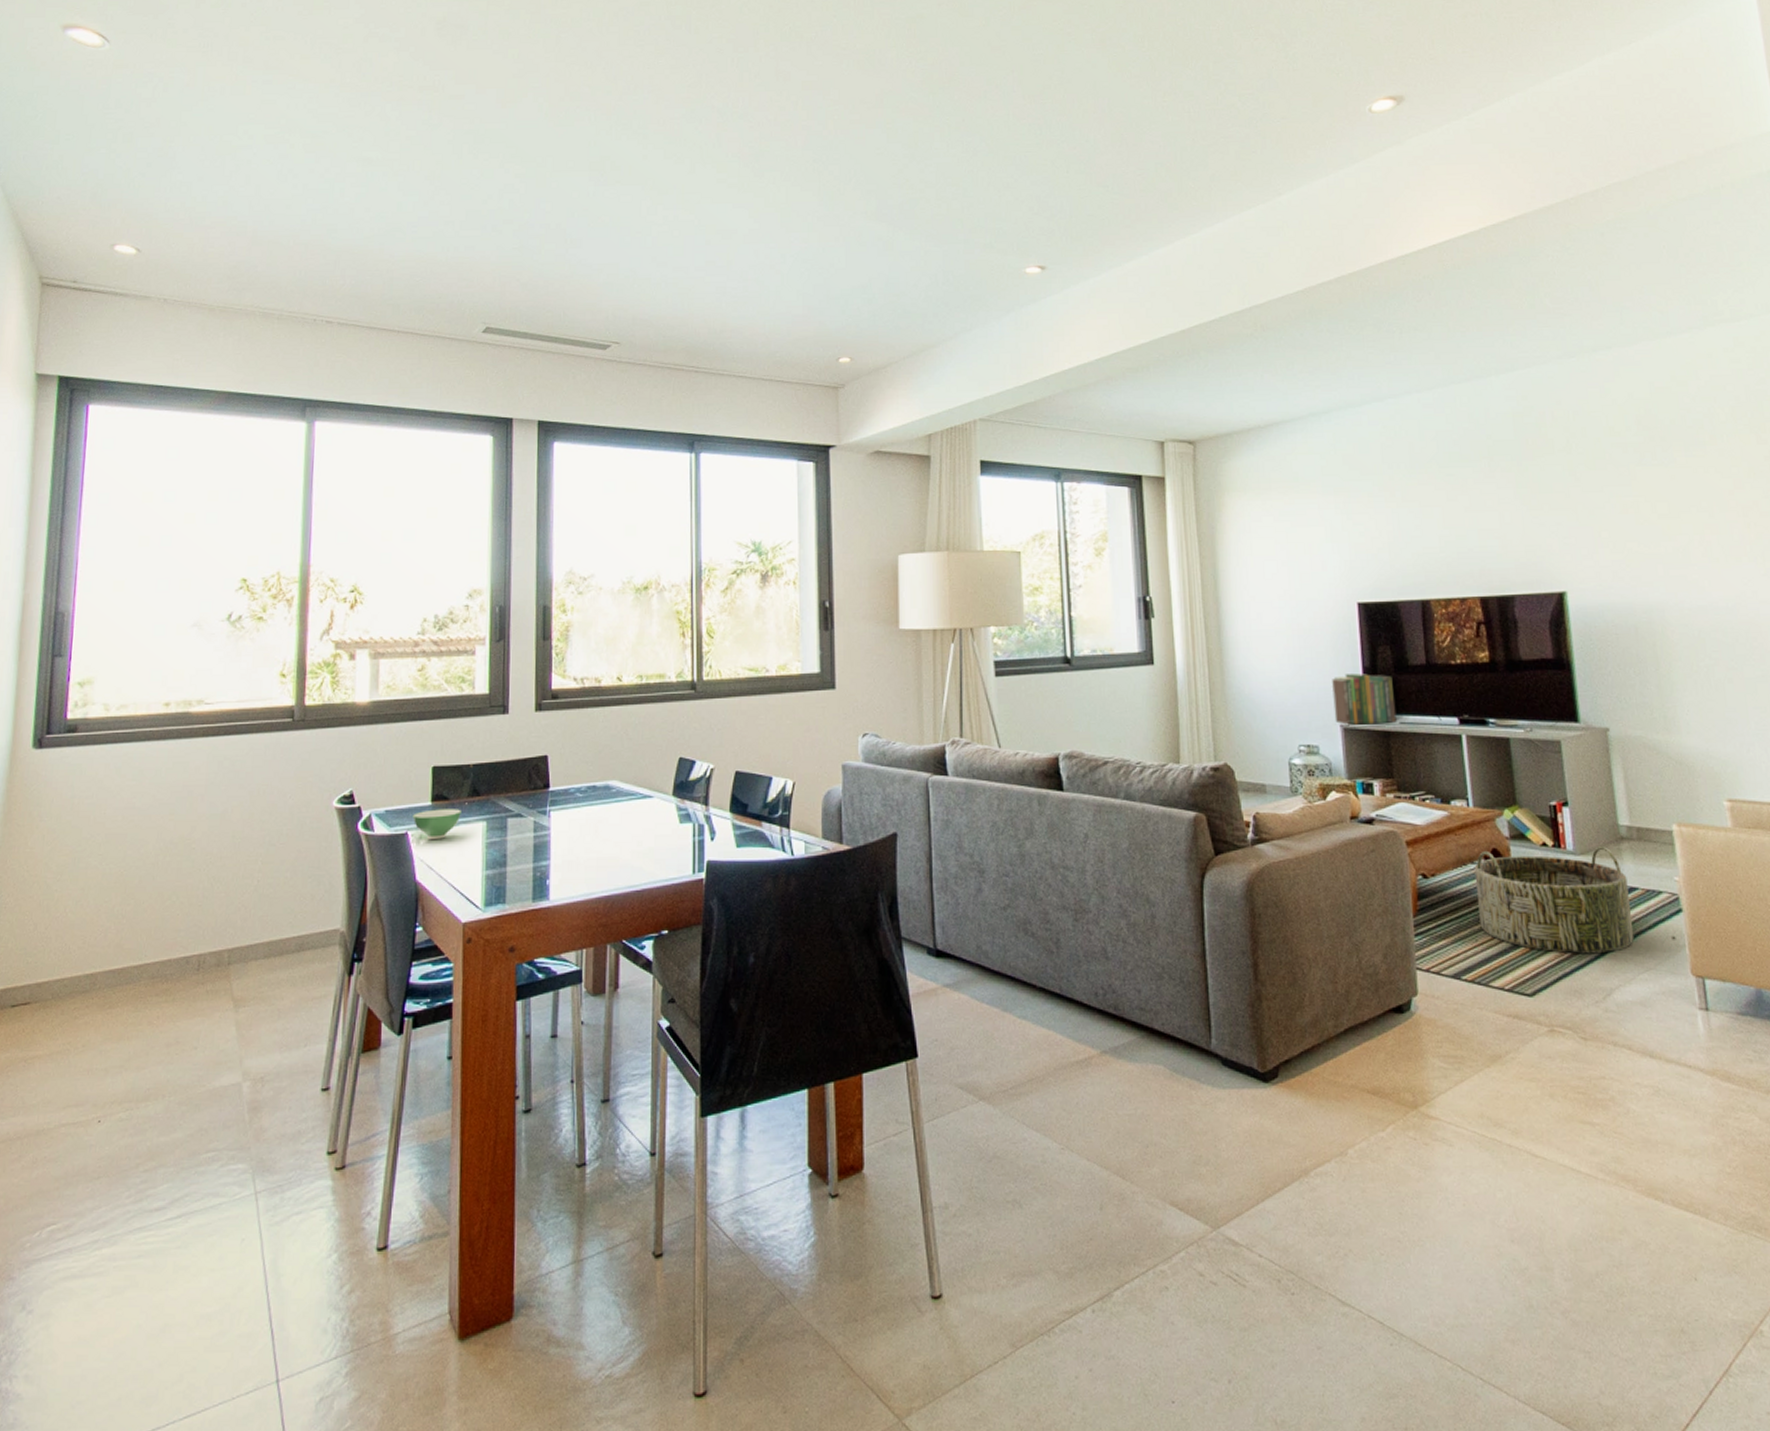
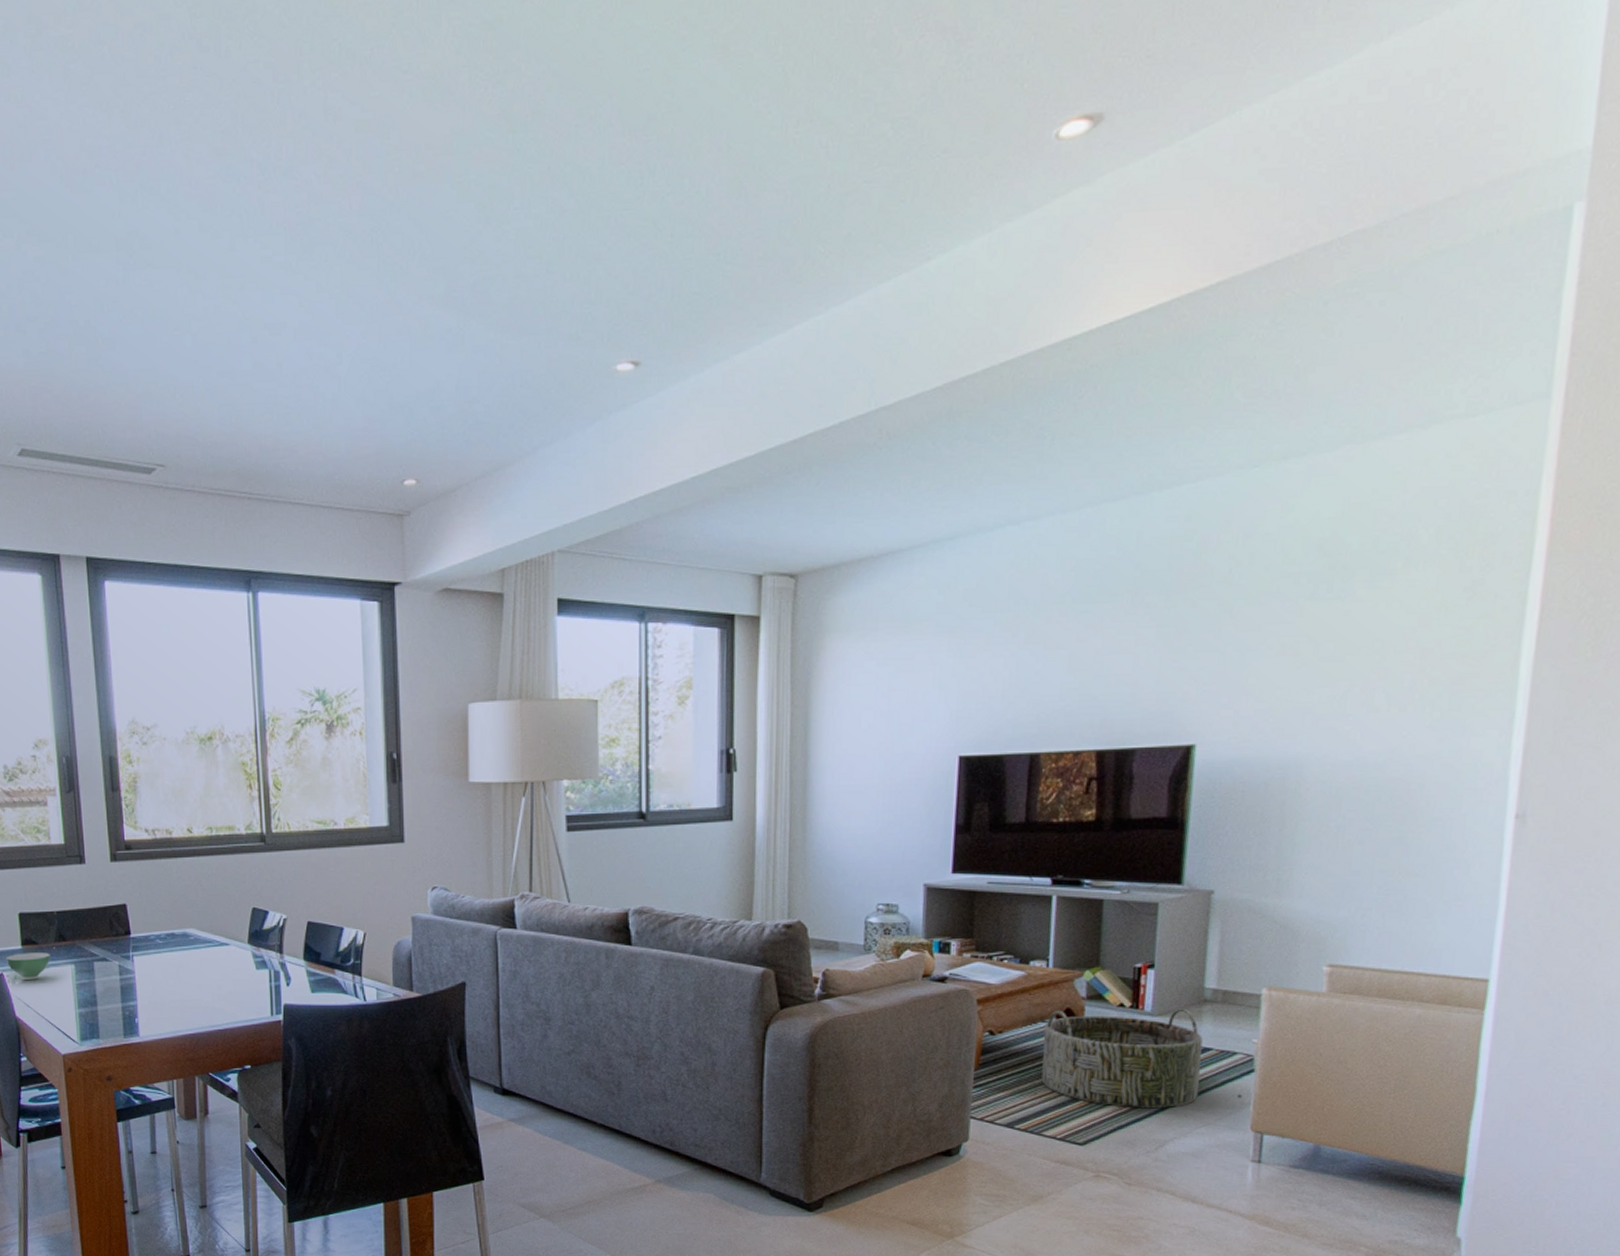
books: present [1332,674,1397,725] -> none [918,832,986,884]

